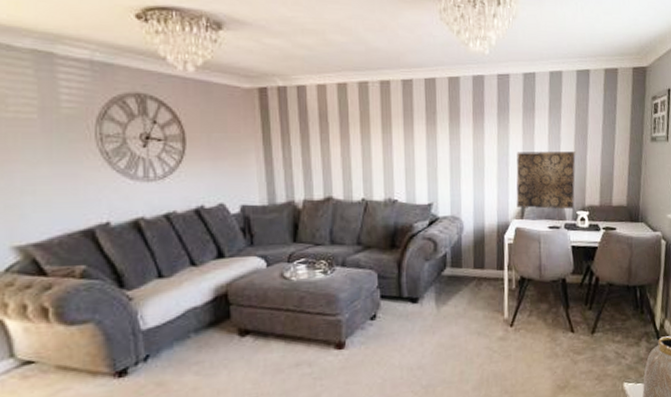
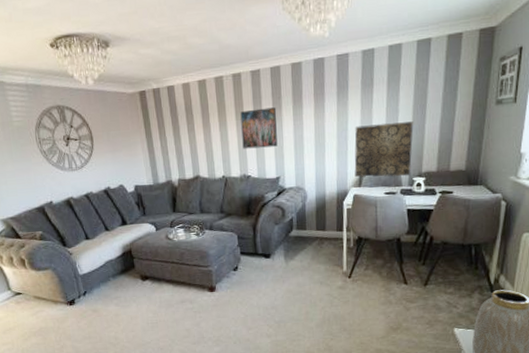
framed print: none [388,123,431,168] -> present [240,107,278,149]

